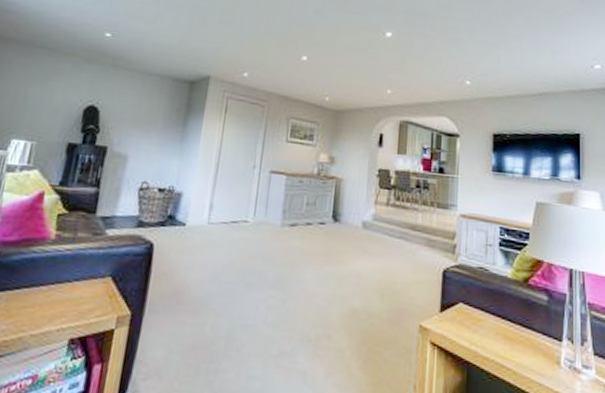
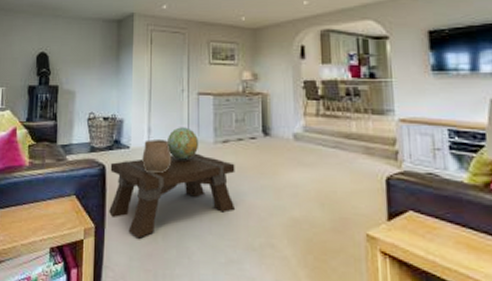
coffee table: none [151,235,301,329] -> present [109,153,236,239]
ceramic pot: none [198,217,234,256] -> present [142,138,172,174]
decorative globe: none [229,206,266,242] -> present [168,127,199,160]

